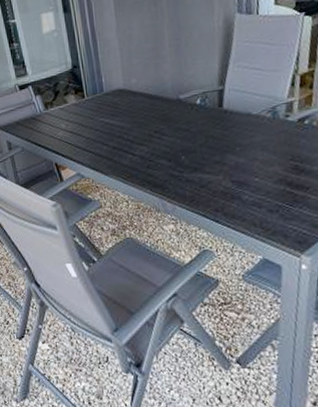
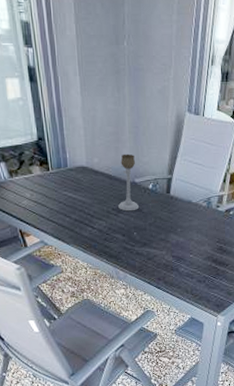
candle holder: none [161,68,186,133] -> present [118,153,139,212]

